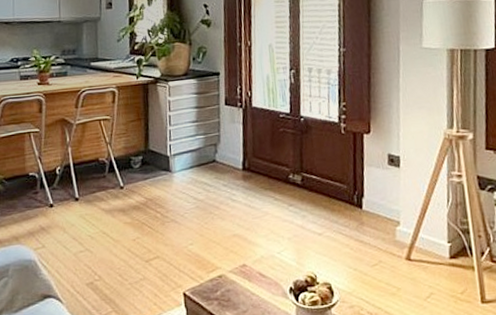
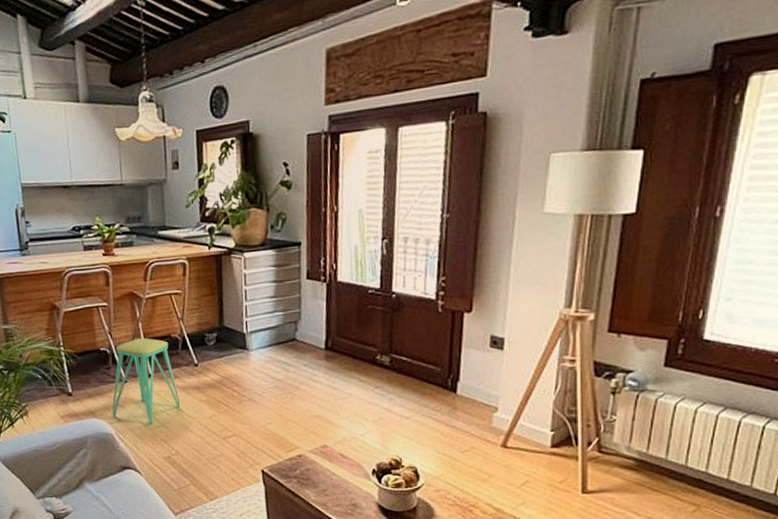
stool: none [36,162,106,249] -> present [112,338,181,425]

